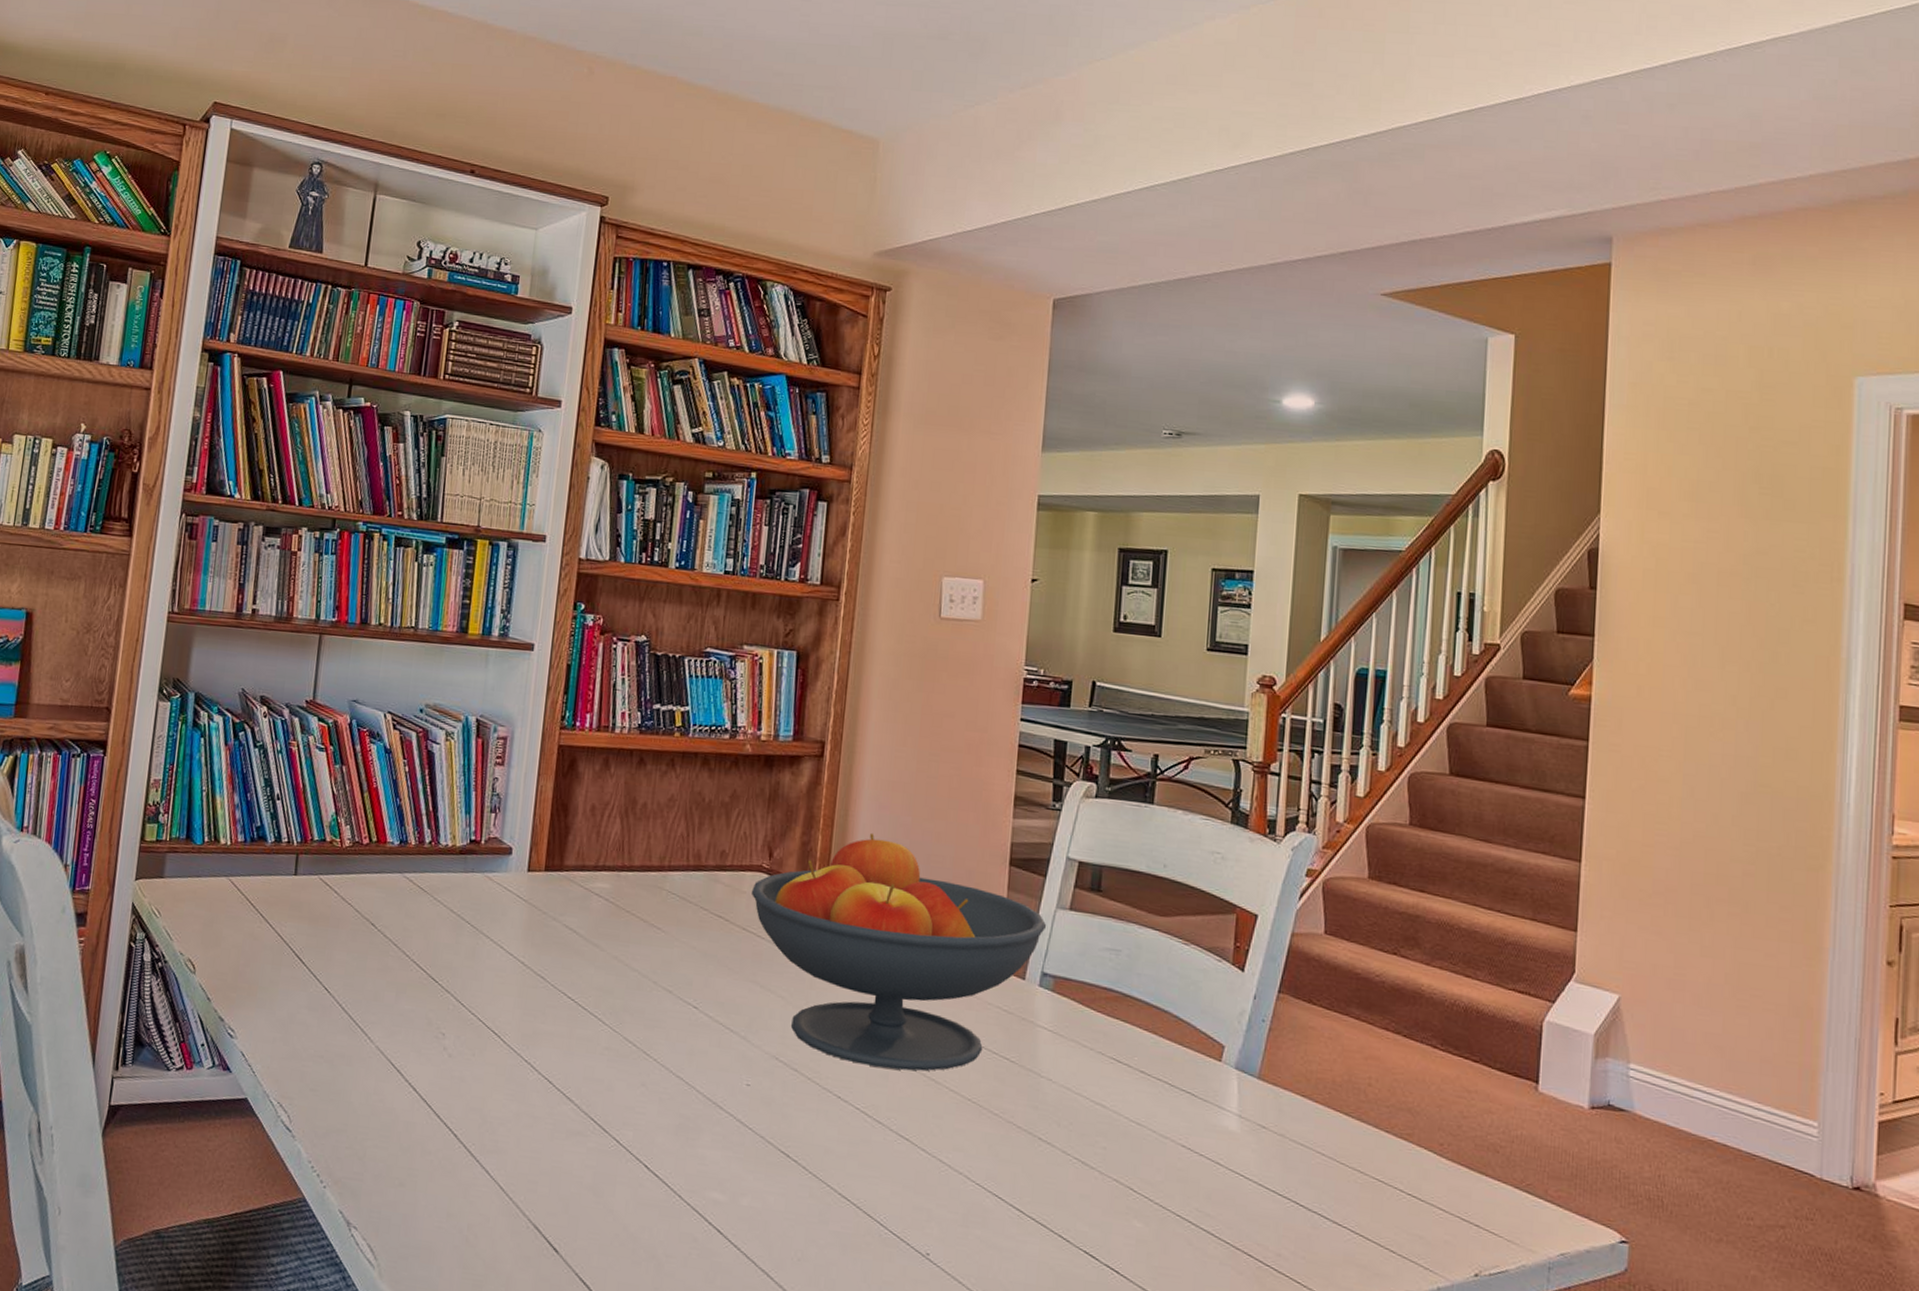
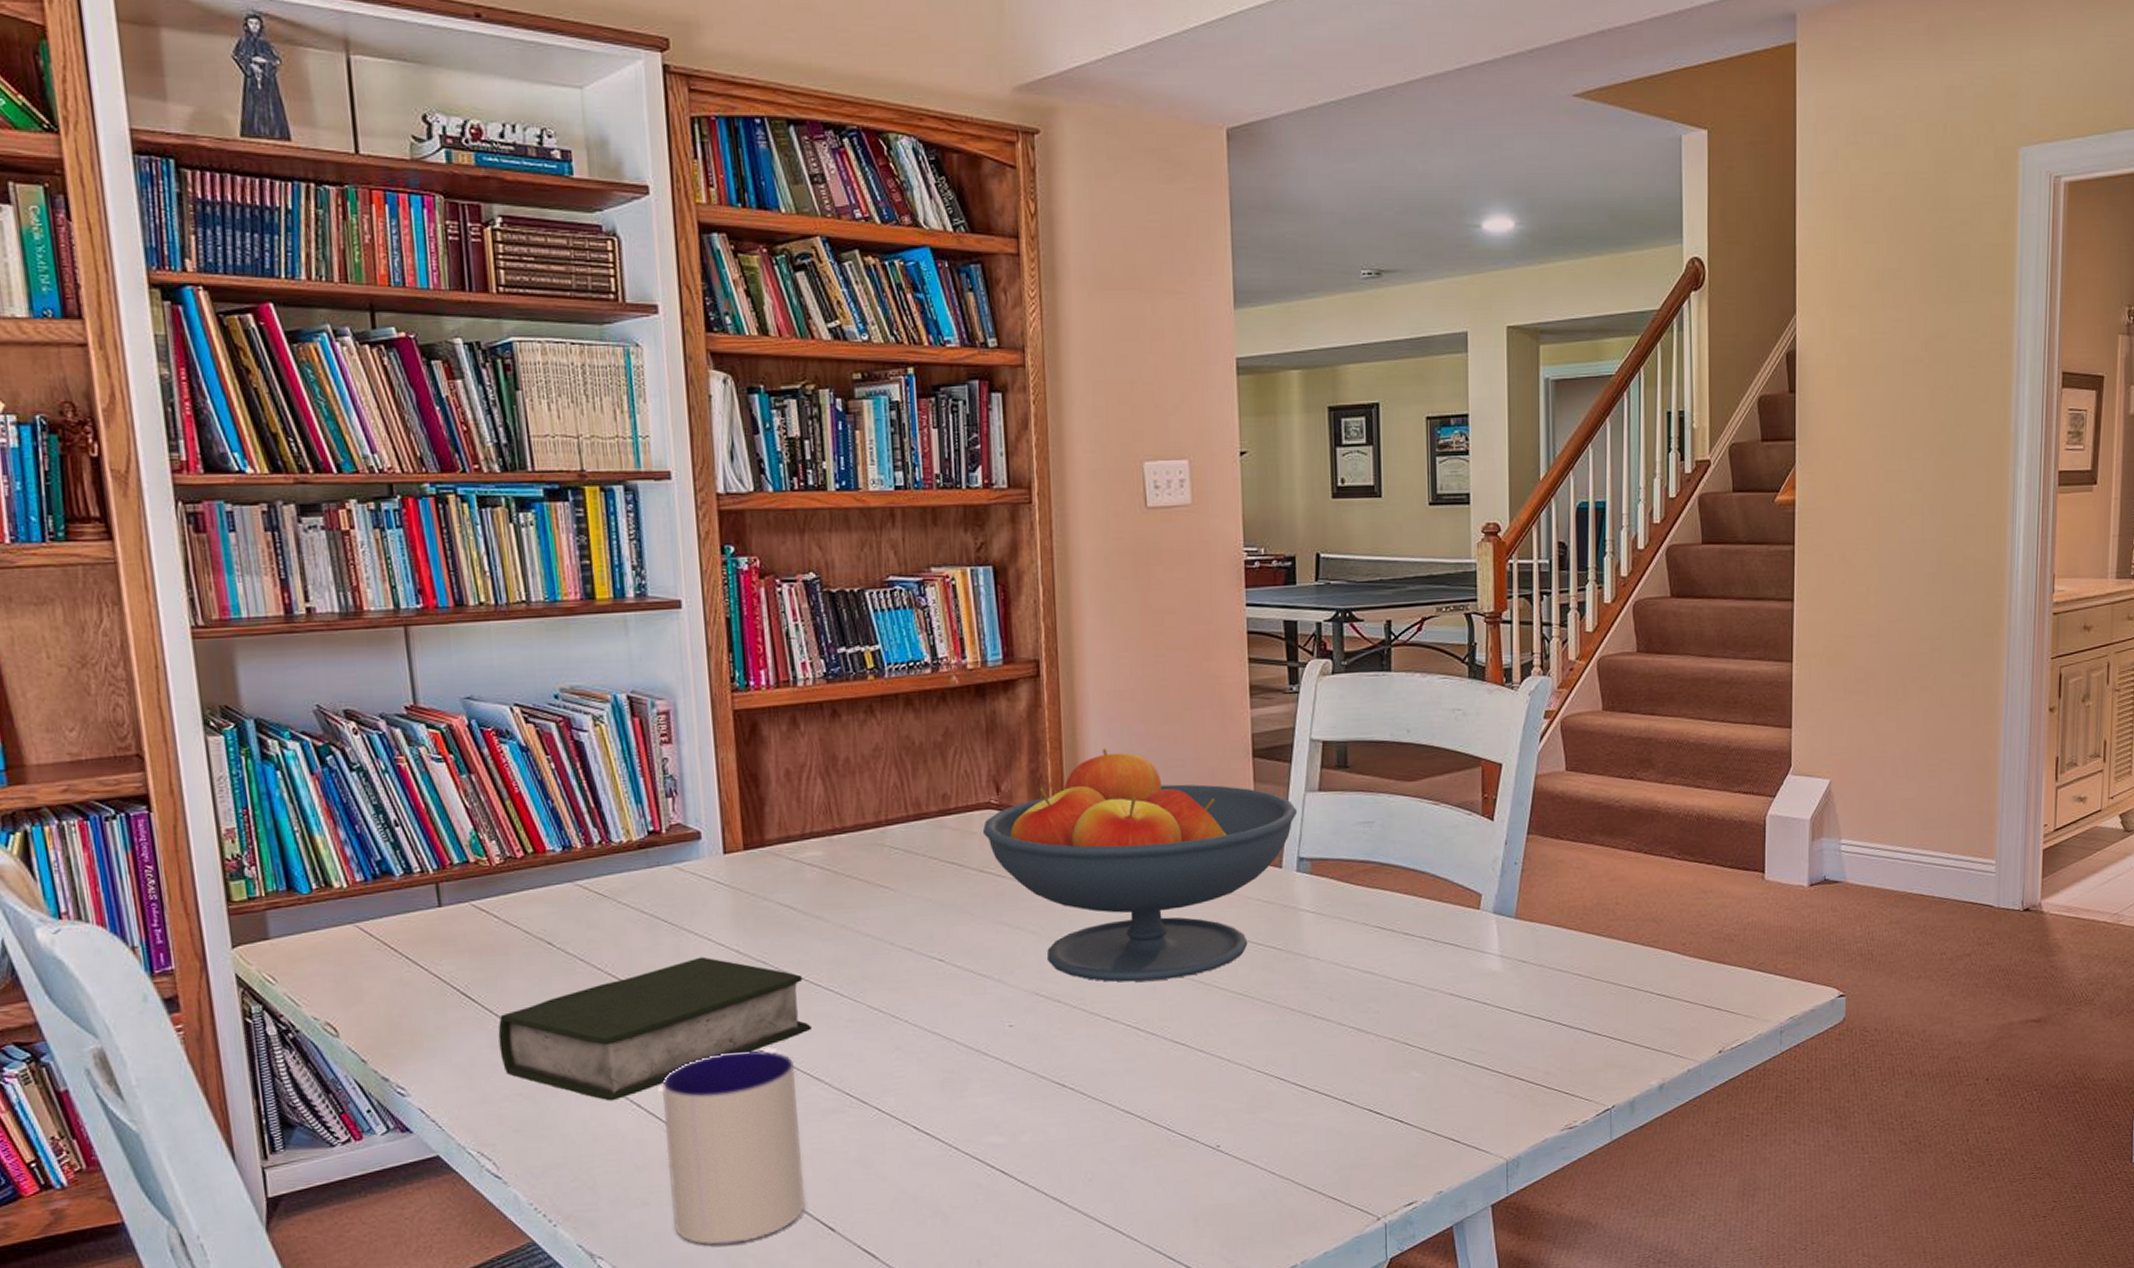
book: none [314,961,573,1081] -> present [498,956,811,1101]
mug: none [421,1055,551,1244] -> present [661,1050,806,1245]

